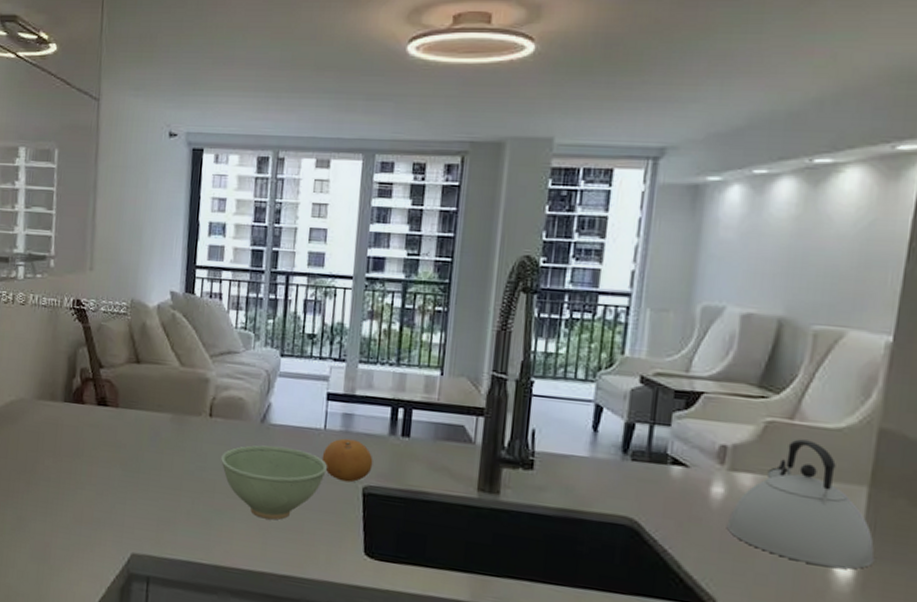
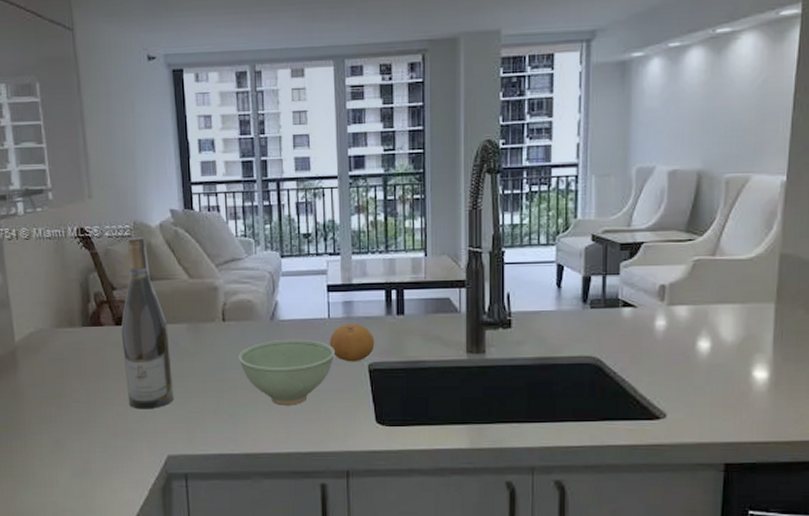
wine bottle: none [99,315,151,500] -> present [121,237,174,409]
kettle: present [726,439,875,569] -> none [669,271,783,373]

